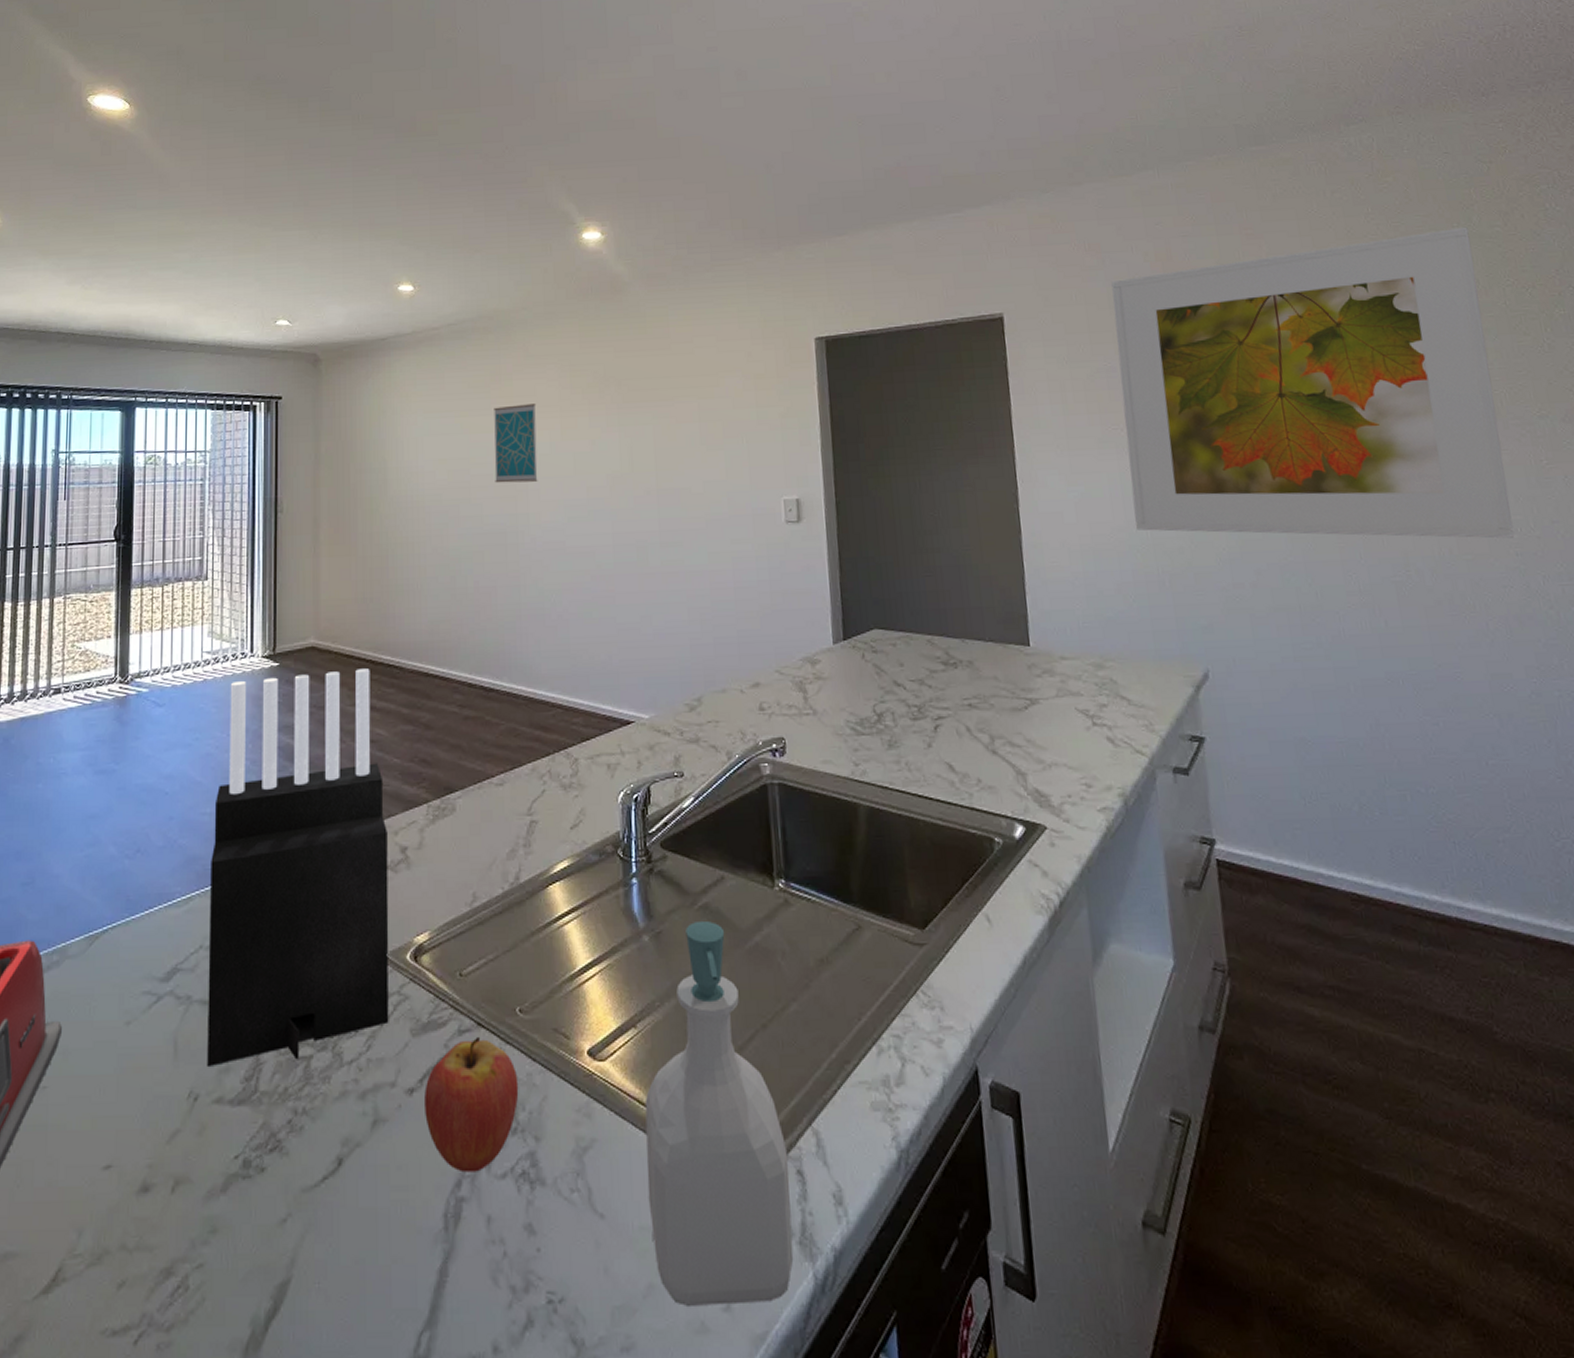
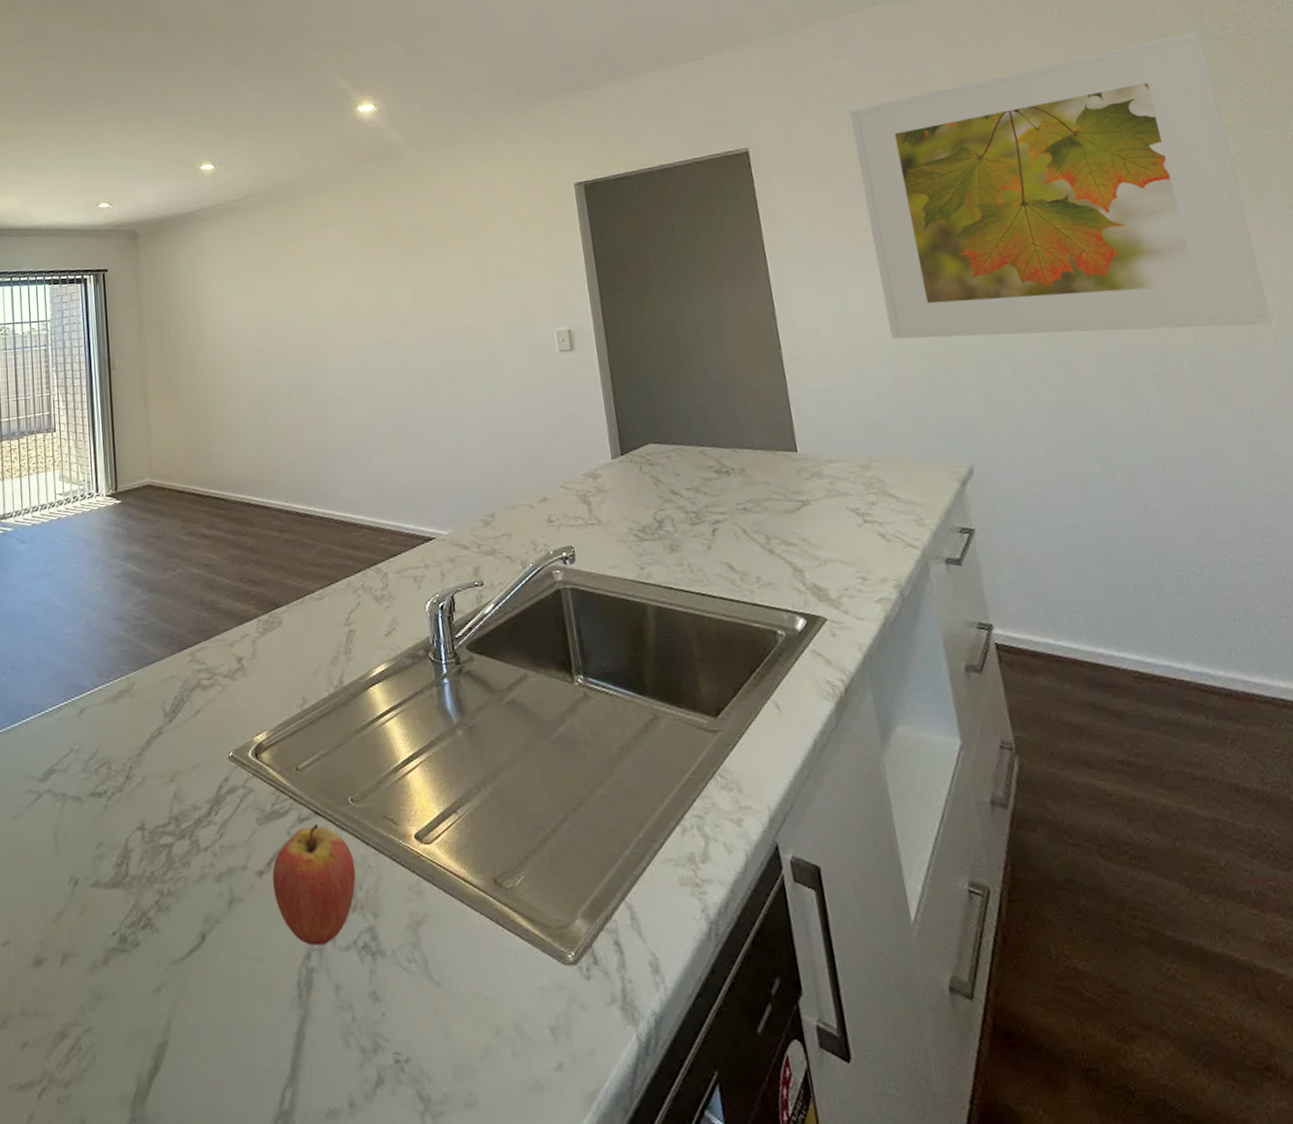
knife block: present [207,668,389,1066] -> none [74,502,237,854]
wall art: present [494,404,538,483] -> none [291,260,334,333]
soap bottle: present [645,920,794,1306] -> none [469,715,618,1066]

